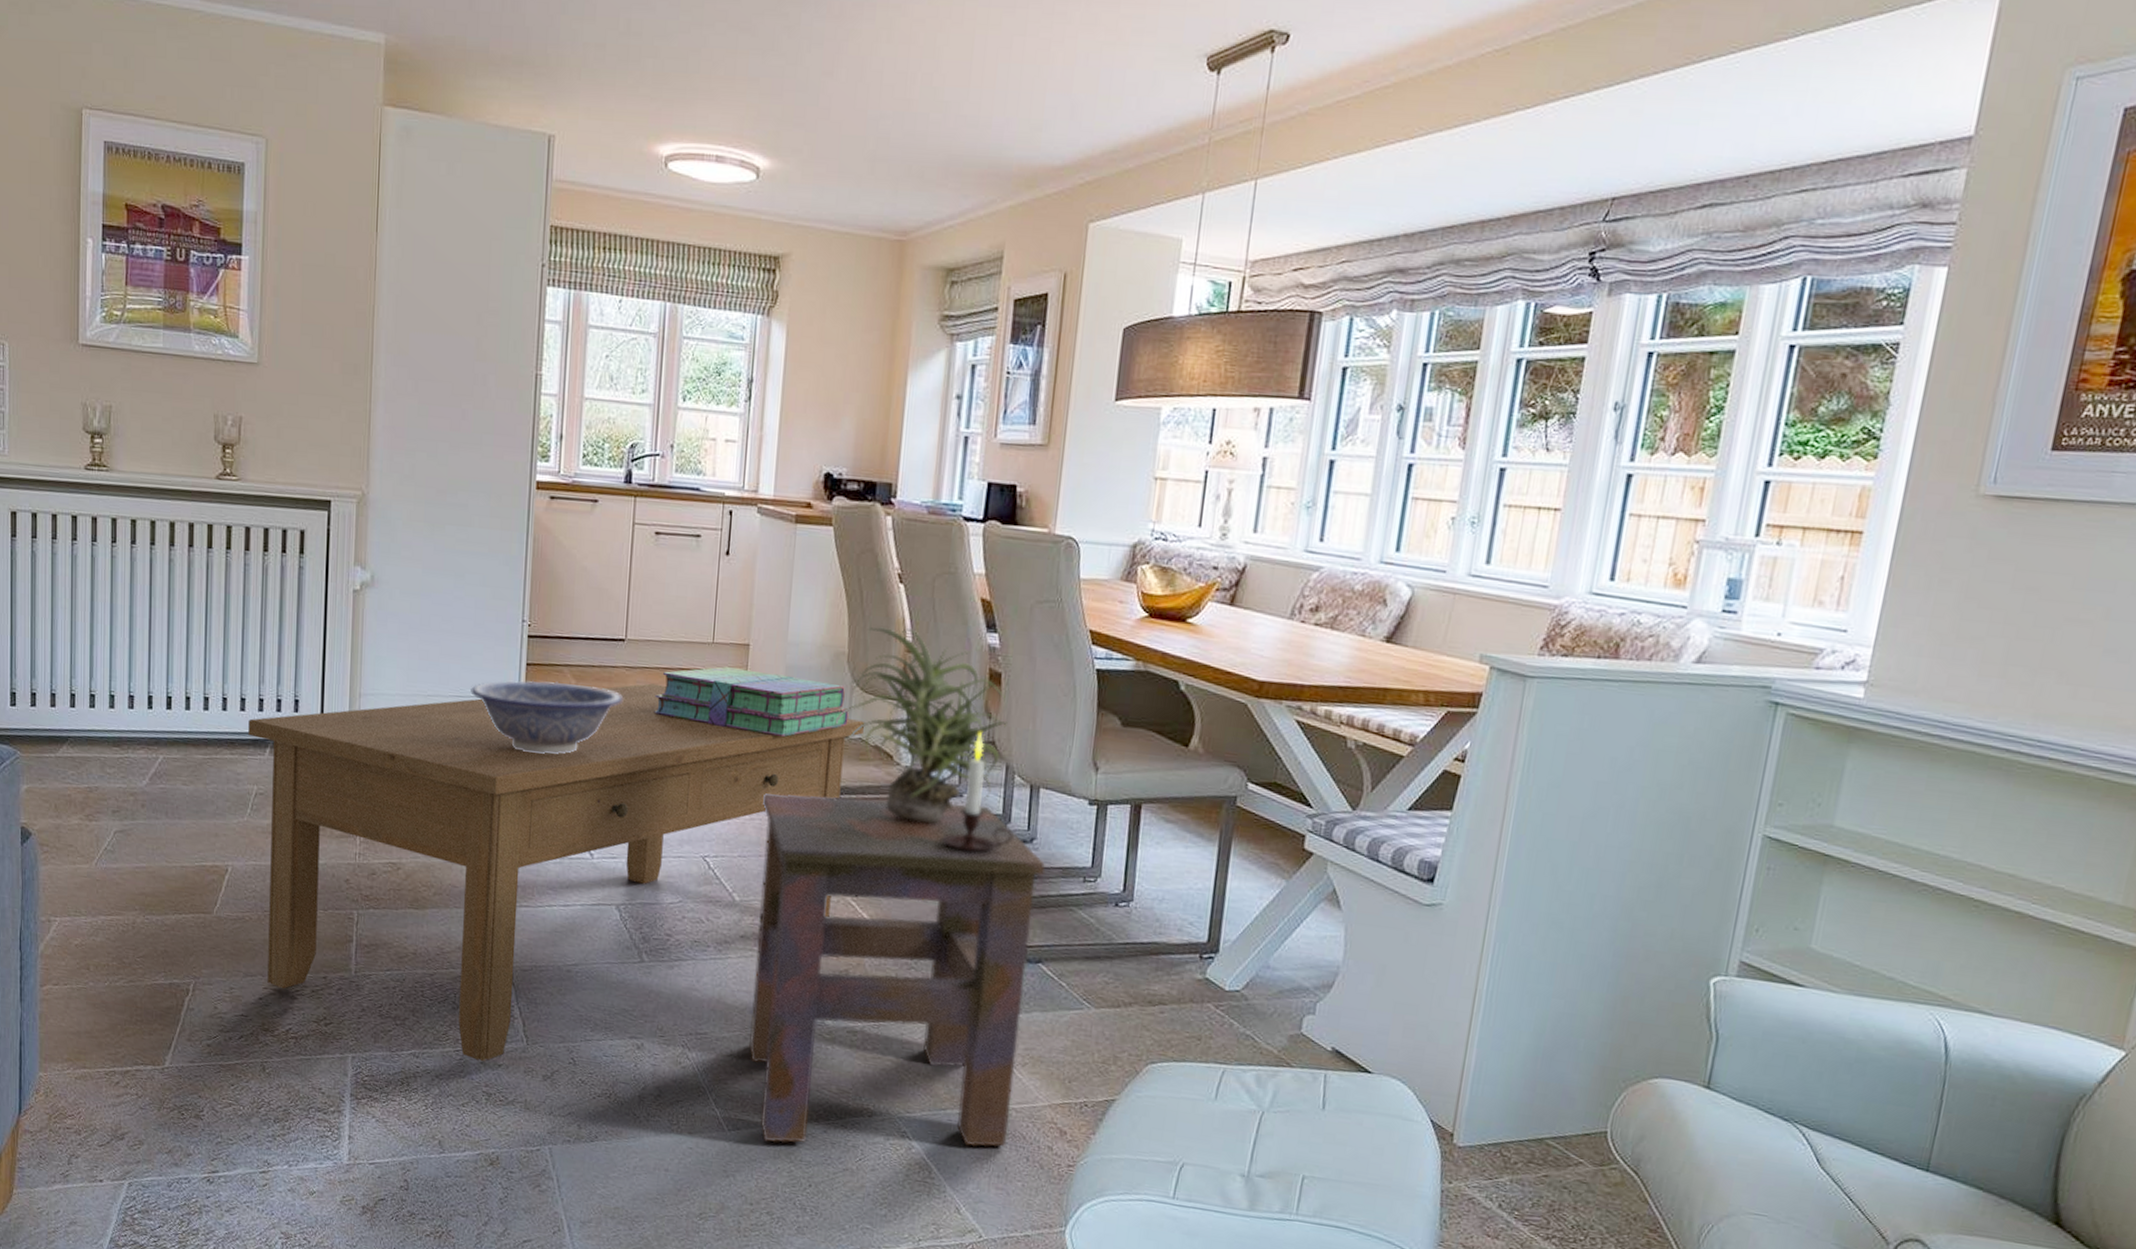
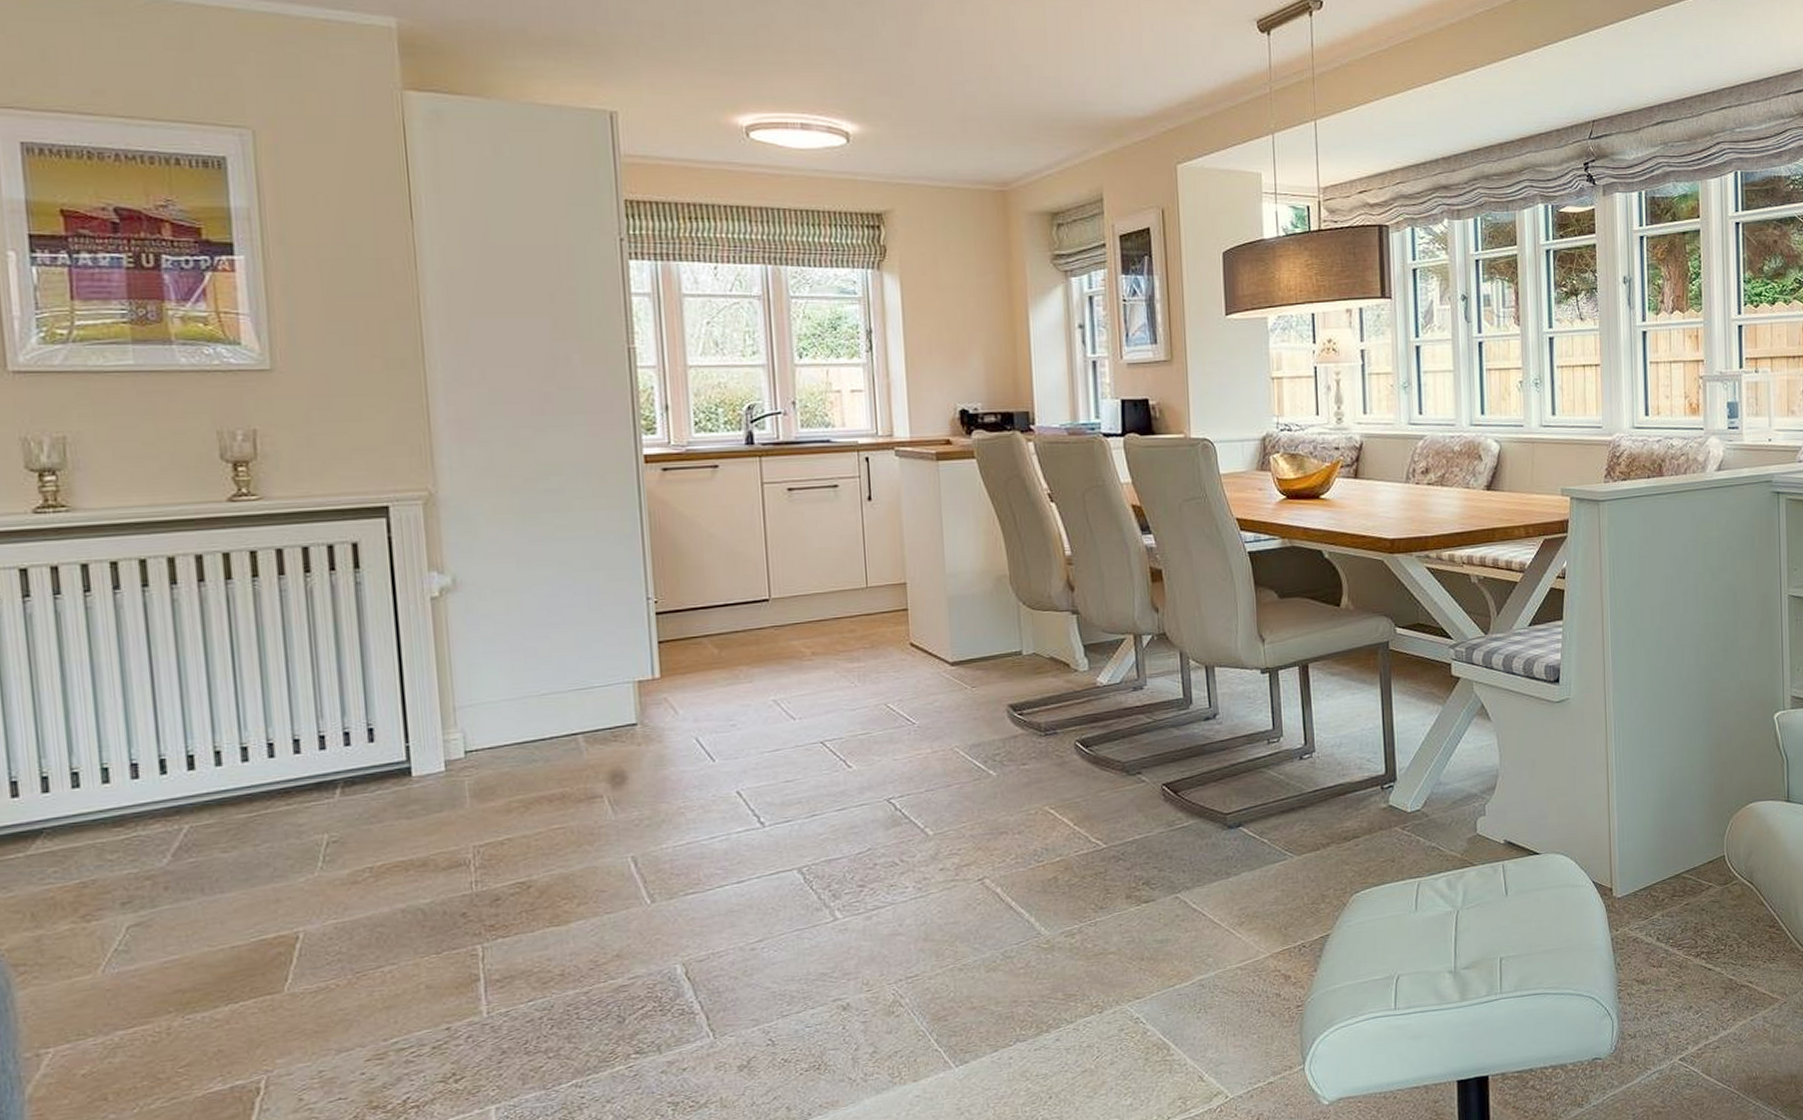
coffee table: present [248,683,864,1062] -> none [307,636,1036,1071]
decorative bowl: present [470,680,623,755] -> none [594,652,775,733]
stack of books: present [654,667,849,738] -> none [811,606,1020,668]
side table: present [749,793,1046,1147] -> none [943,694,1237,1067]
potted plant: present [834,627,1007,824] -> none [1006,543,1175,721]
candle: present [941,731,1012,853] -> none [1129,625,1196,740]

